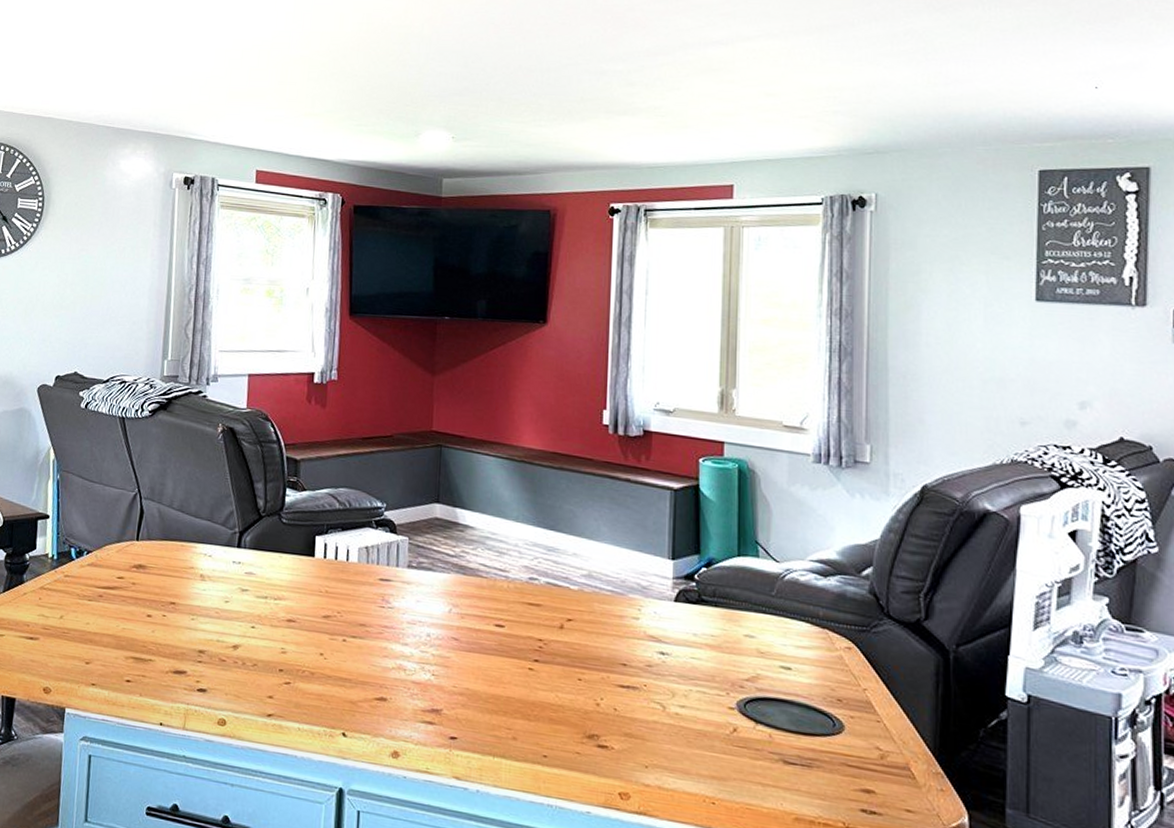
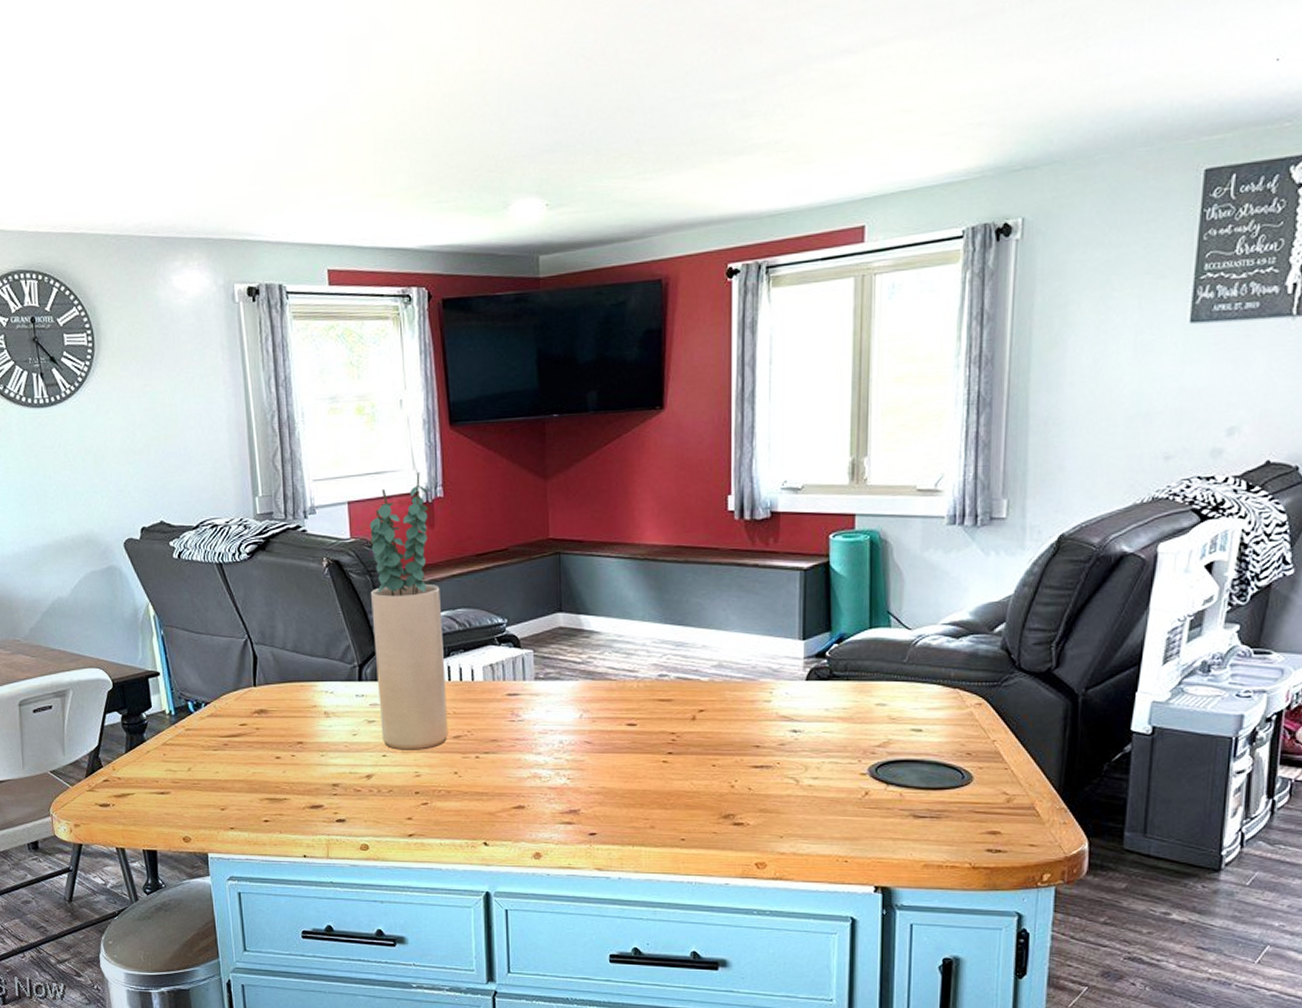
vase: none [253,354,325,626] -> present [369,471,448,750]

